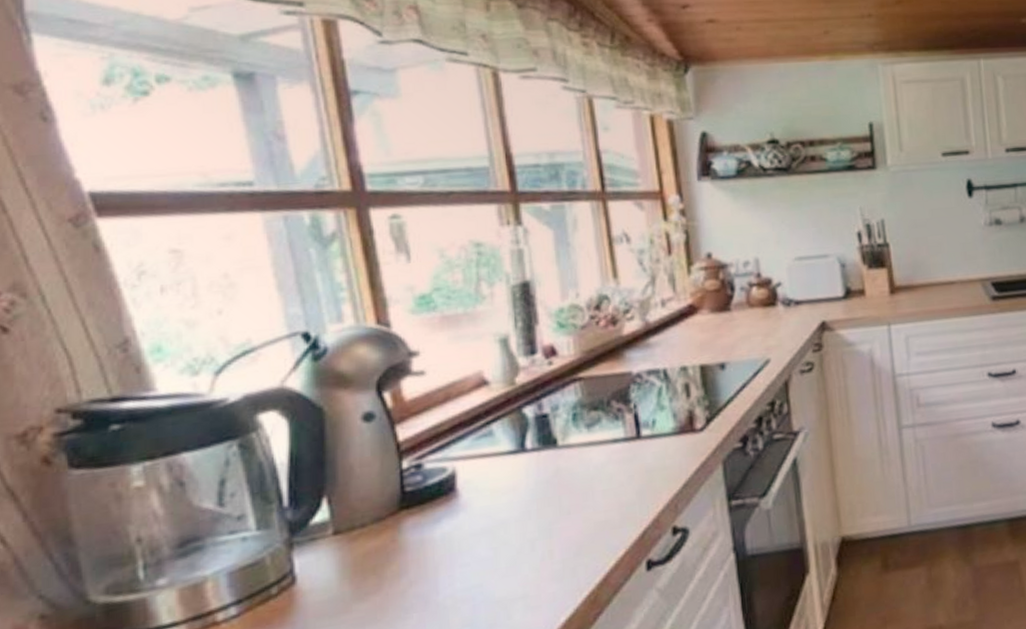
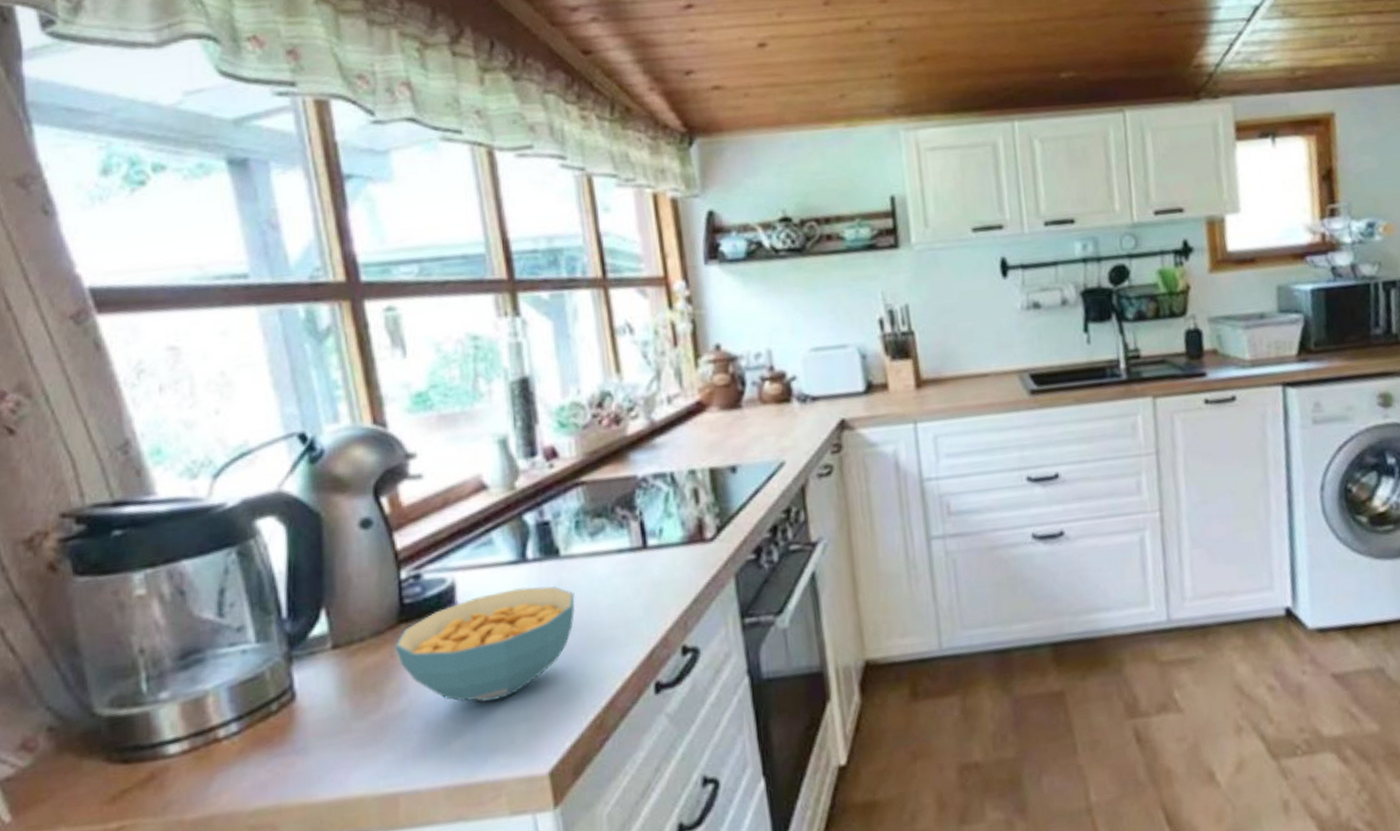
cereal bowl: none [396,473,572,582] -> present [395,585,575,702]

